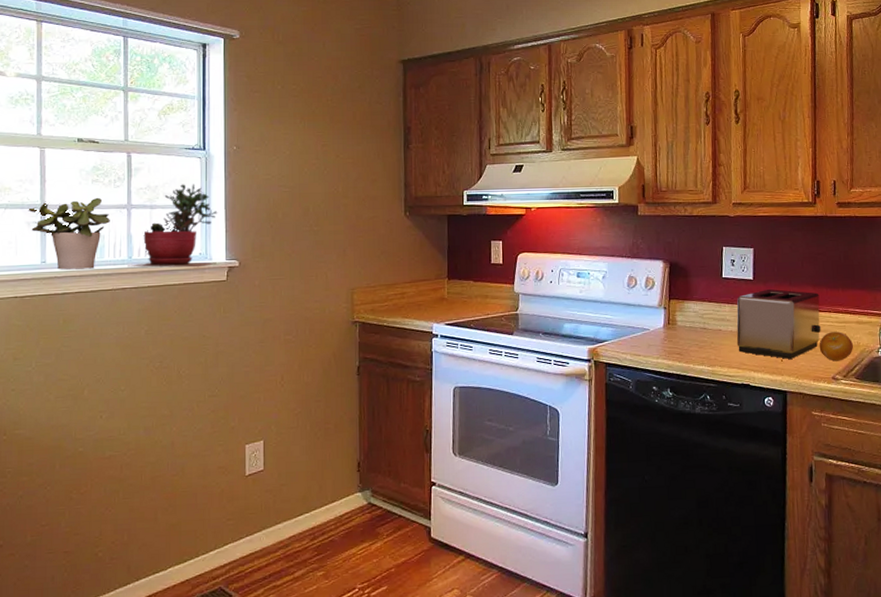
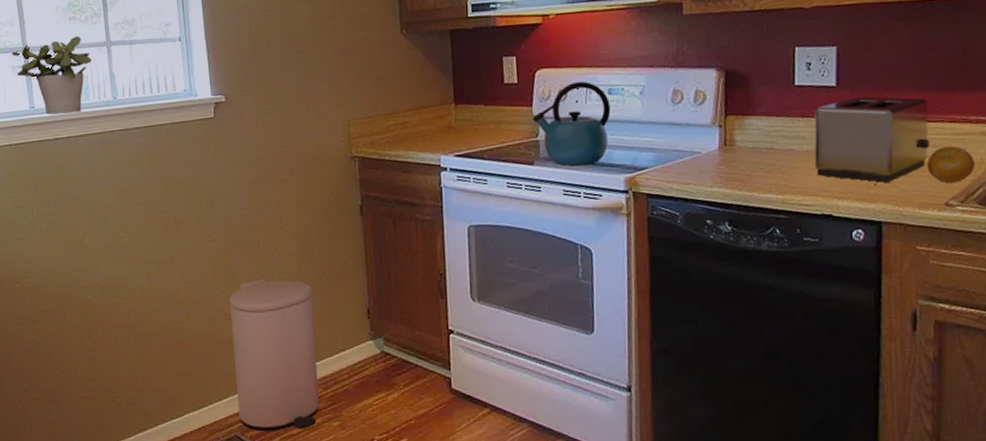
succulent plant: present [127,184,218,268] -> none [113,14,202,109]
pedal bin: none [225,433,307,583] -> present [229,279,320,432]
kettle: none [513,265,579,337] -> present [532,81,611,166]

